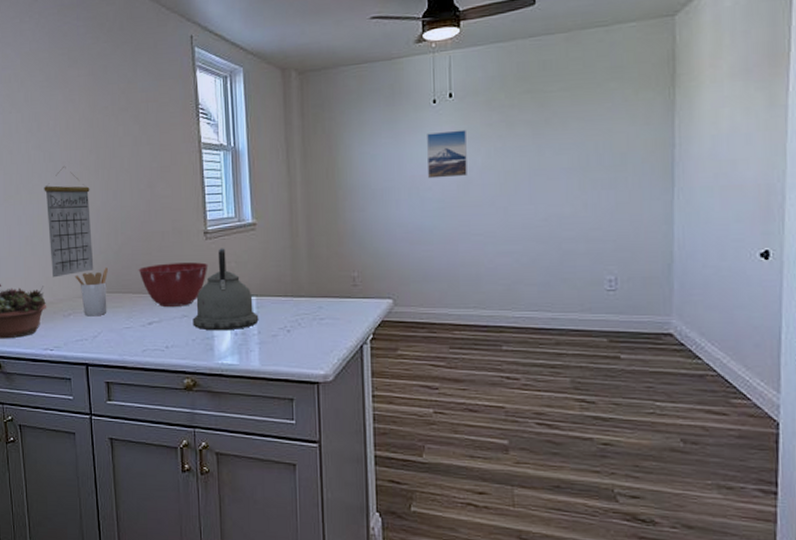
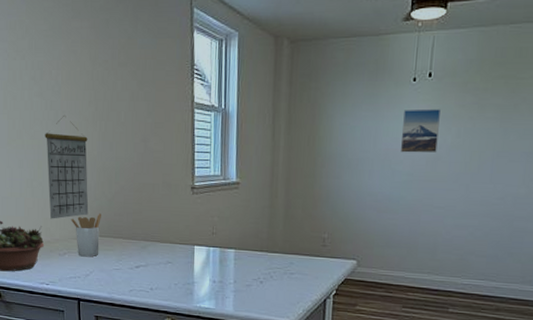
mixing bowl: present [138,262,209,307] -> none [129,213,194,254]
kettle: present [192,248,259,331] -> none [176,203,236,278]

